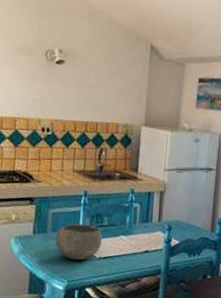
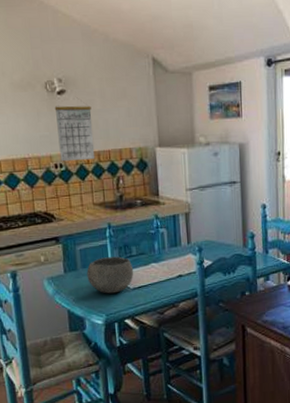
calendar: none [48,72,86,128] -> present [54,99,95,162]

